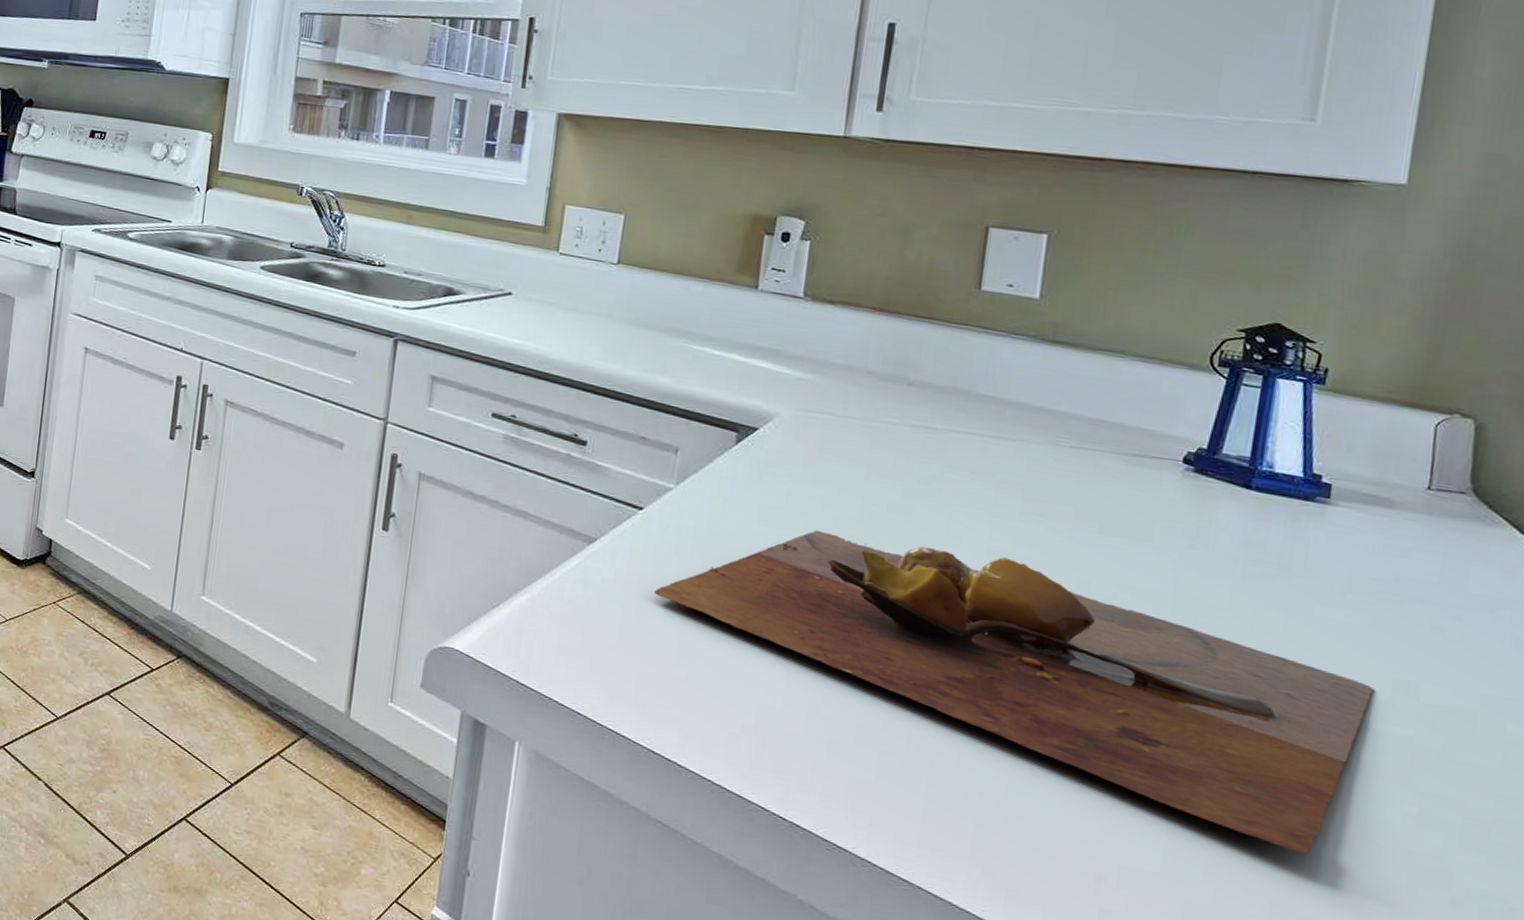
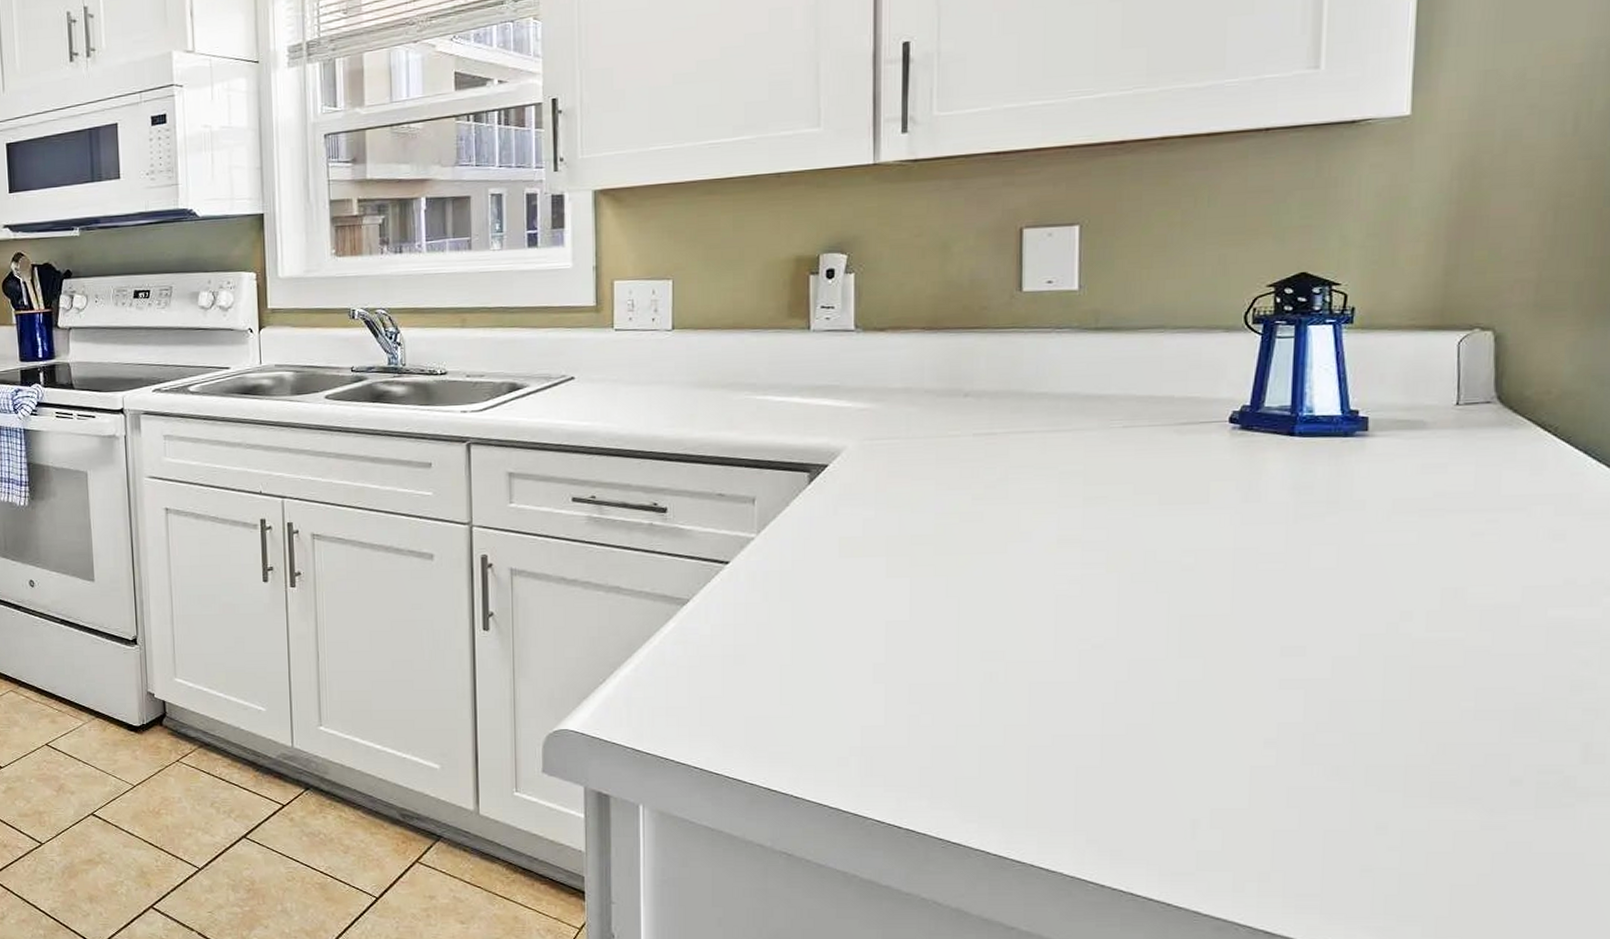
cutting board: present [654,530,1373,854] -> none [751,544,1424,765]

